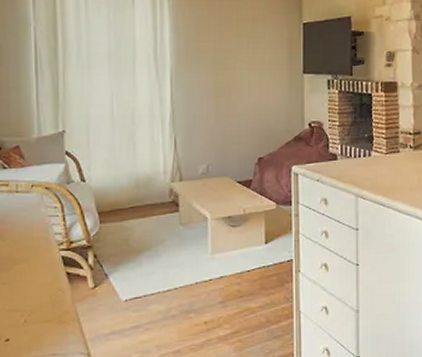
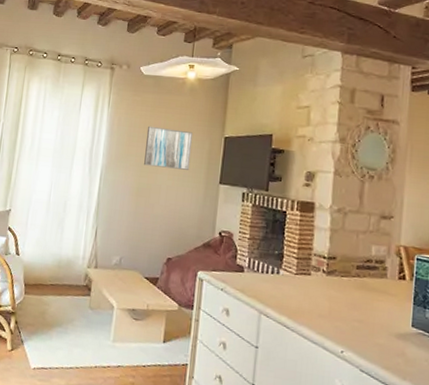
wall art: none [217,17,270,62] -> present [144,125,193,170]

